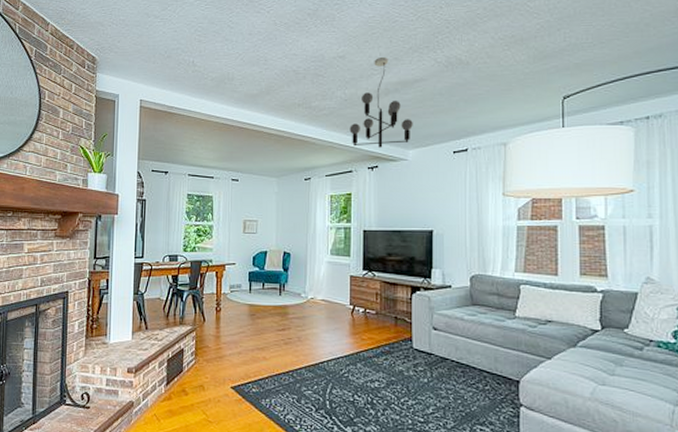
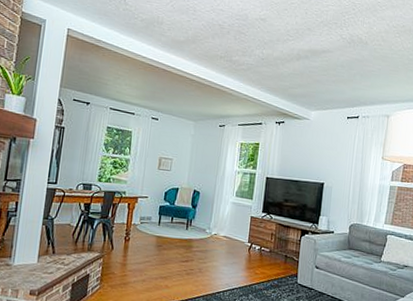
chandelier: present [349,56,413,148] -> none [263,25,318,106]

